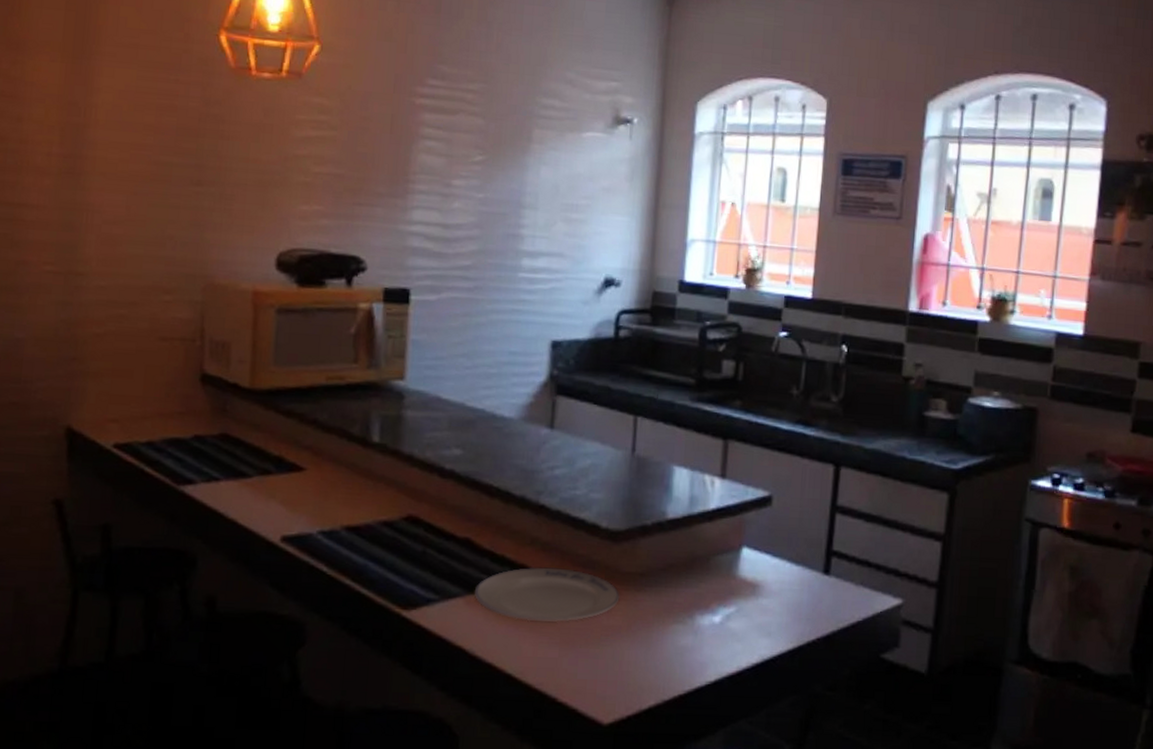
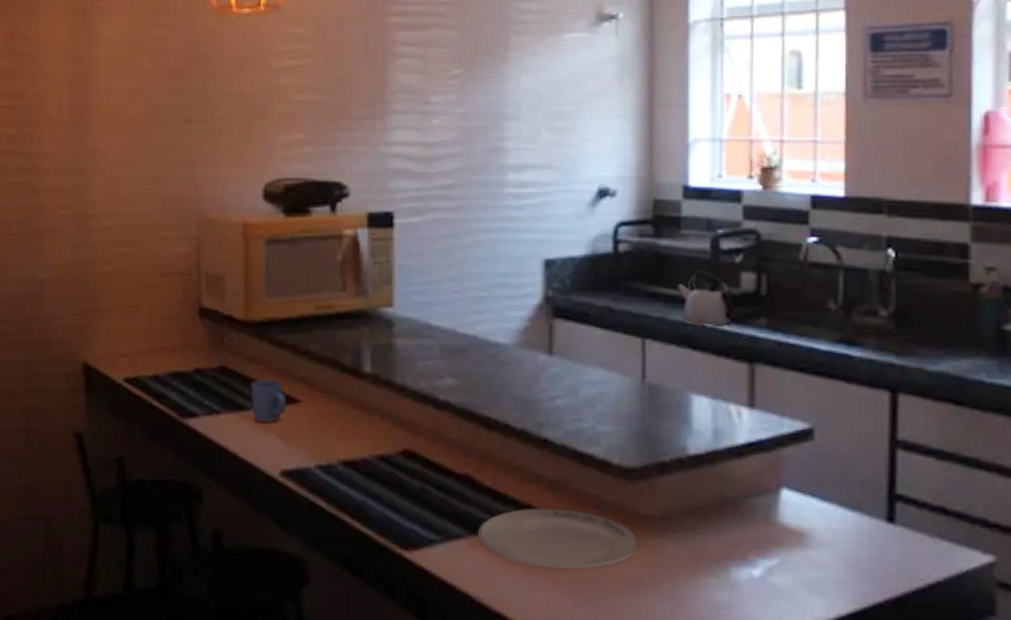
mug: none [253,447,292,490] -> present [251,379,287,423]
kettle: none [667,355,716,407] -> present [677,269,736,327]

